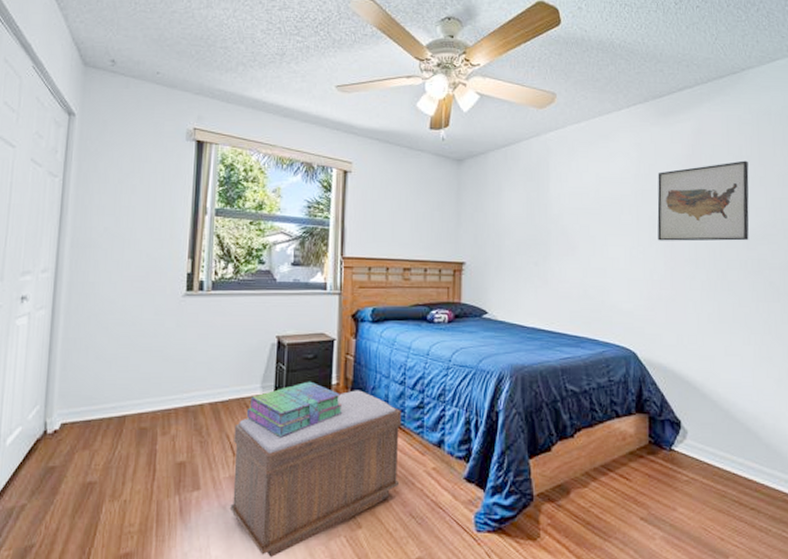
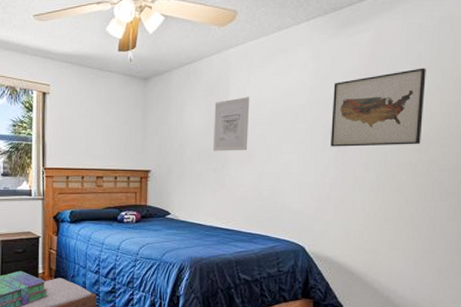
wall art: none [533,184,572,243] -> present [212,97,250,151]

